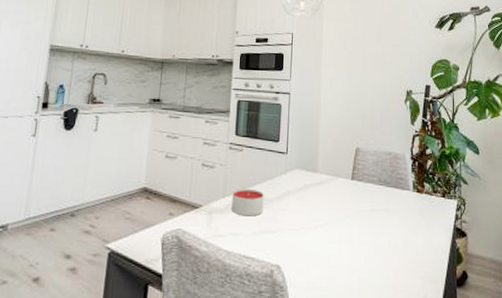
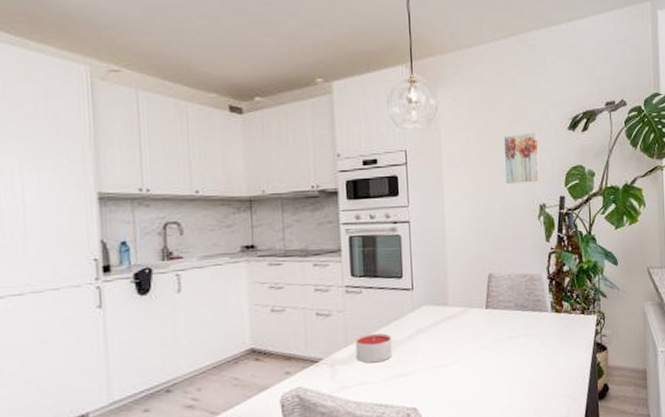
wall art: none [376,27,407,71] -> present [504,132,539,184]

